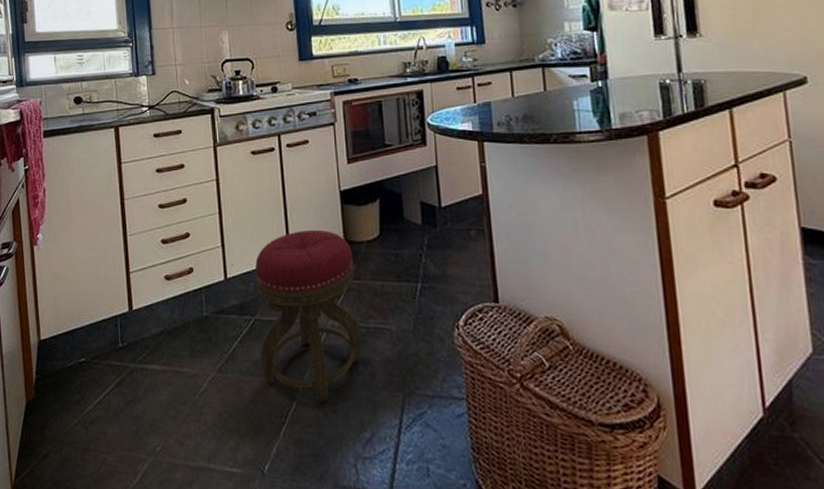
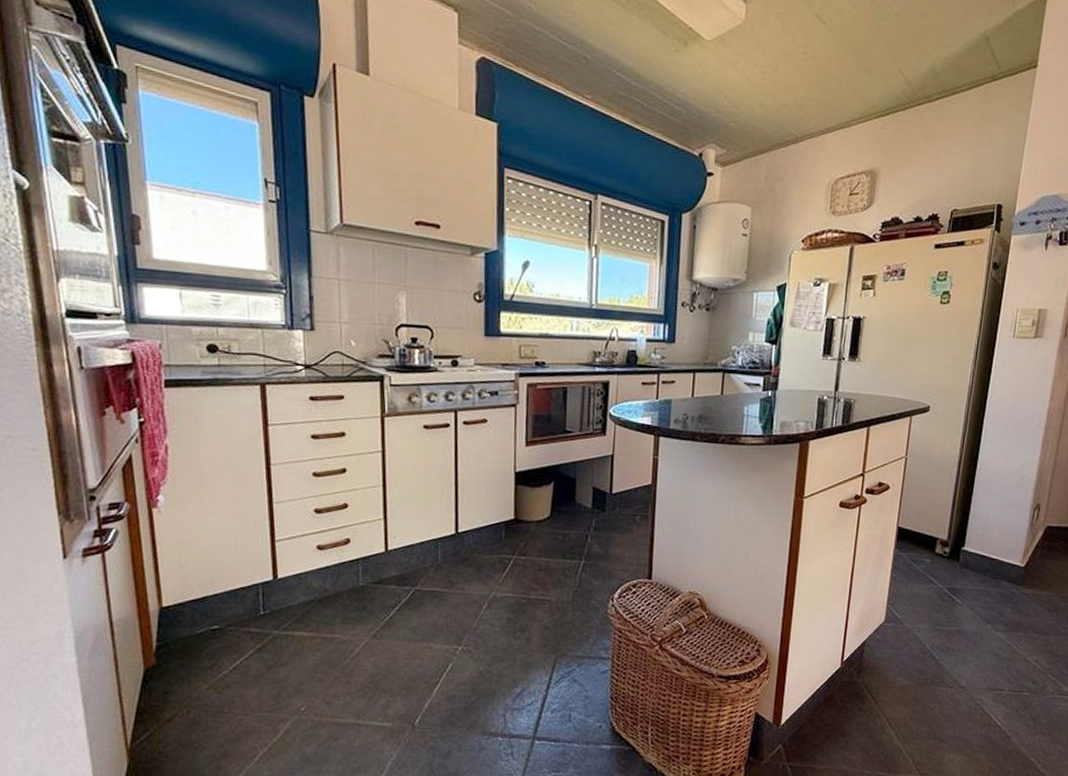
stool: present [255,229,362,404] -> none [418,507,522,665]

